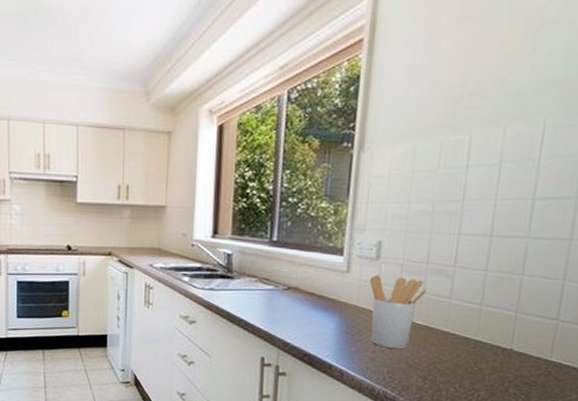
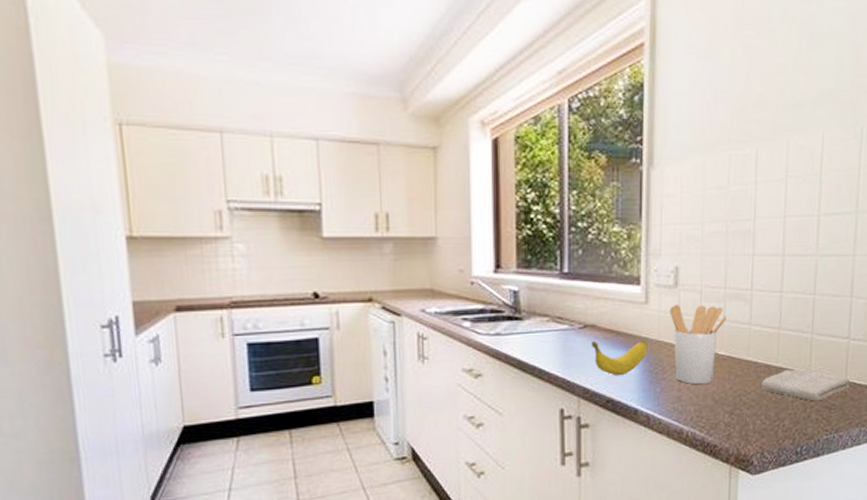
banana: none [294,302,347,333] -> present [592,341,648,375]
washcloth: none [457,344,555,377] -> present [761,369,850,402]

